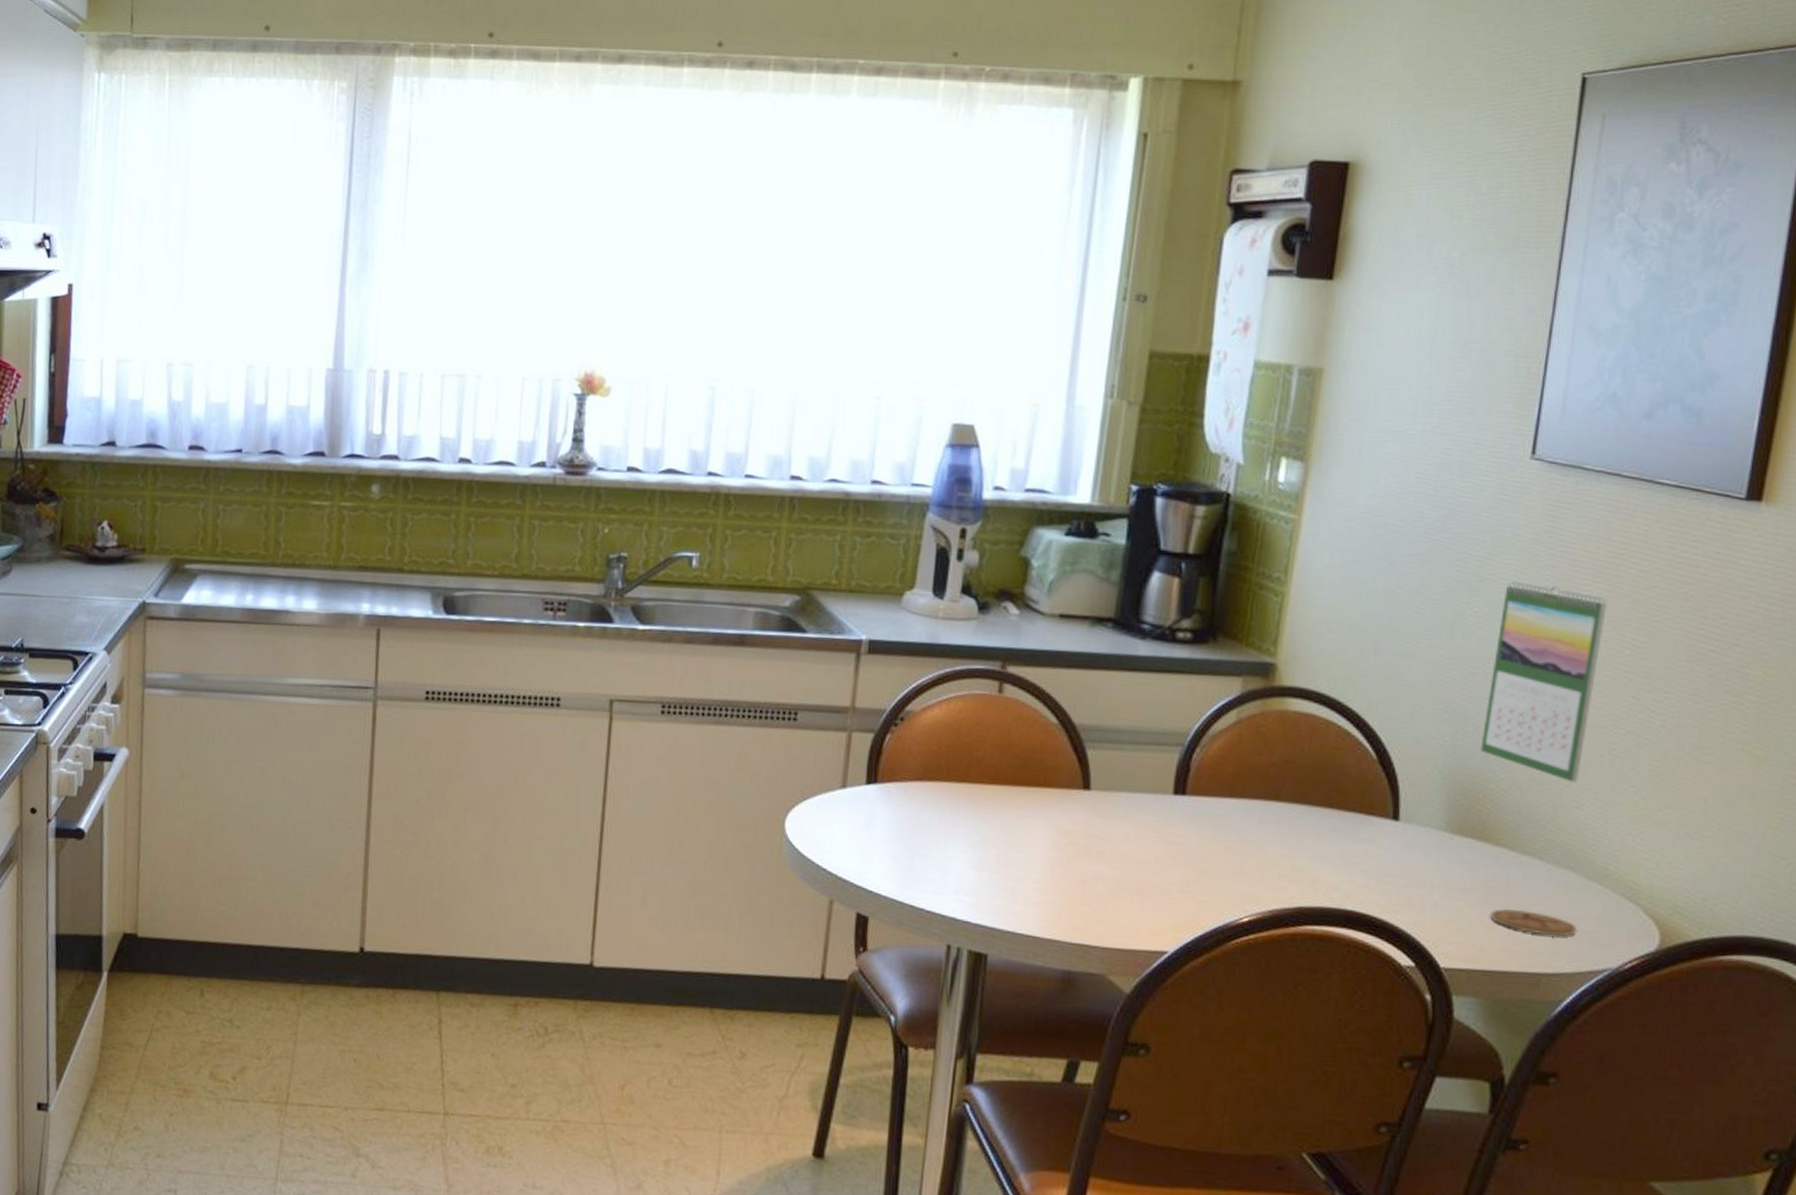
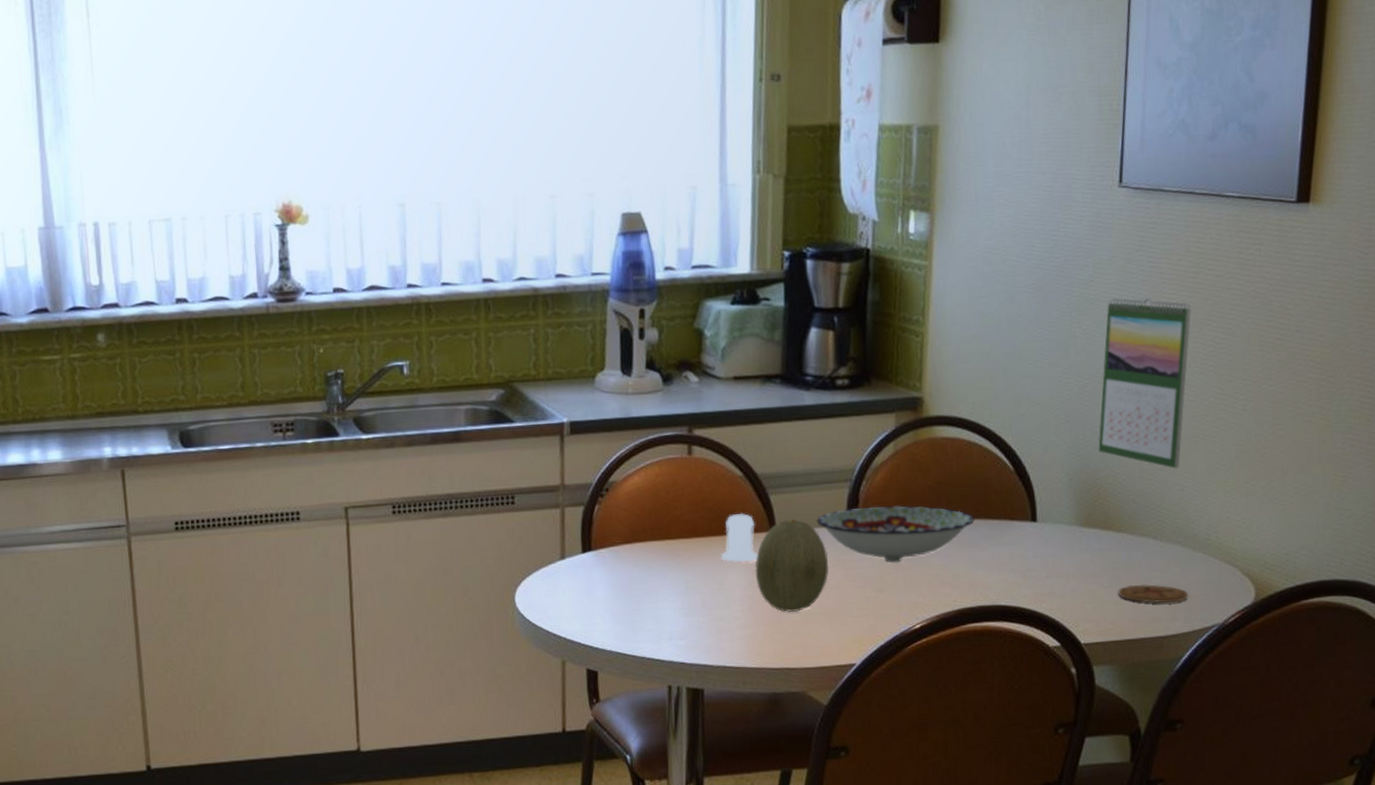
salt shaker: none [1024,764,1067,820] -> present [721,513,758,562]
fruit: none [1060,779,1148,883] -> present [755,519,829,612]
bowl: none [1138,776,1325,845] -> present [816,505,975,564]

